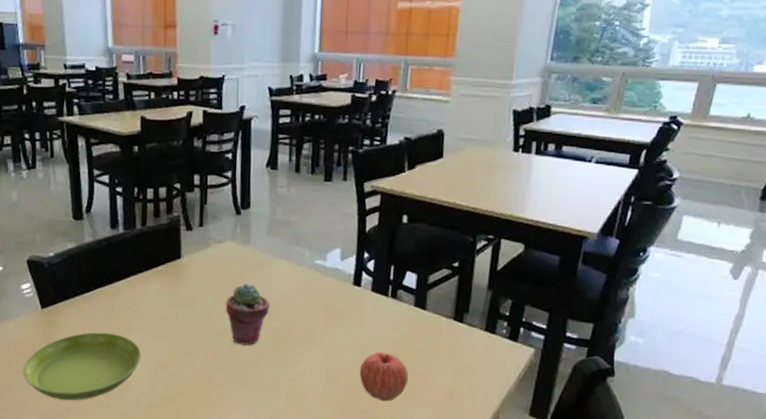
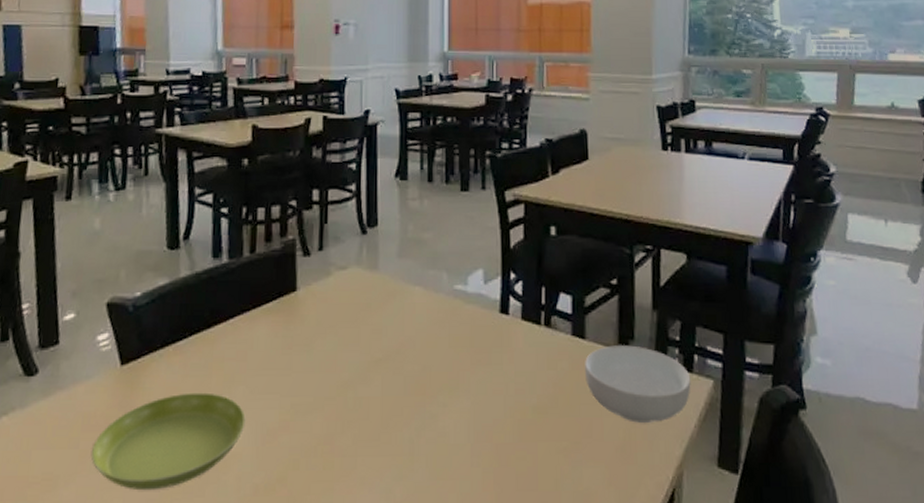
potted succulent: present [225,284,270,345] -> none [350,318,404,398]
apple: present [359,352,408,402] -> none [514,396,572,462]
cereal bowl: none [423,316,515,378] -> present [585,345,691,423]

